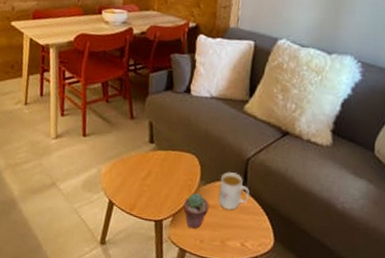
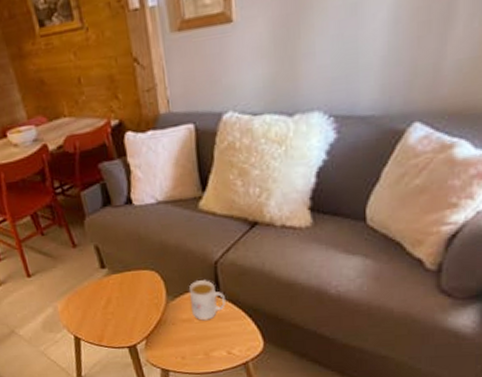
potted succulent: present [183,193,209,229] -> none [154,310,184,347]

